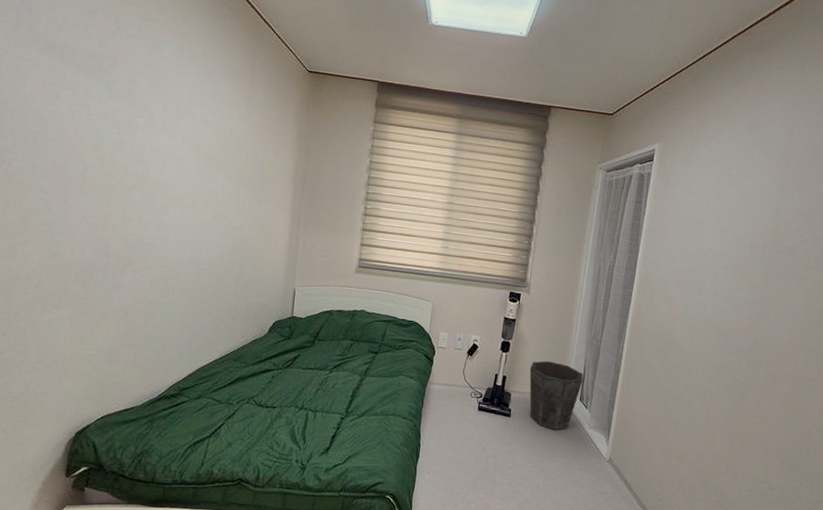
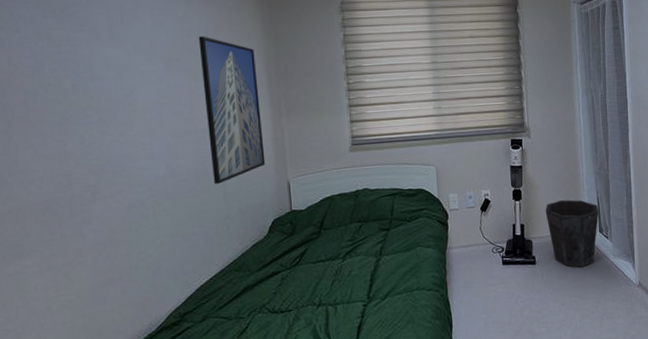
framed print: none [229,139,286,279] -> present [198,36,266,184]

